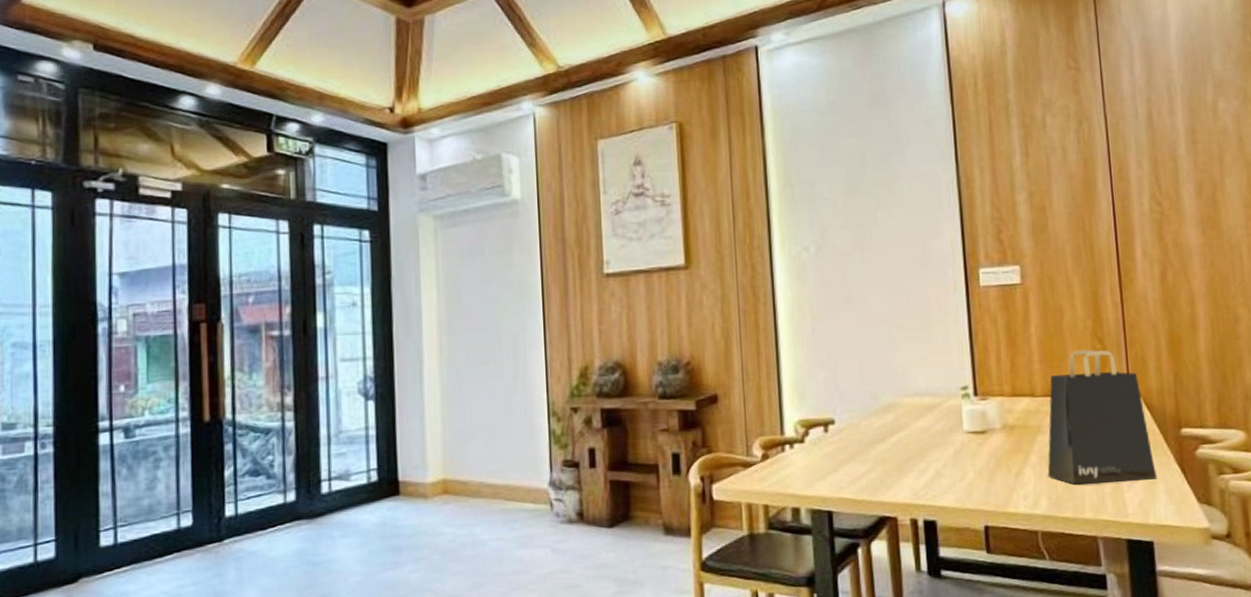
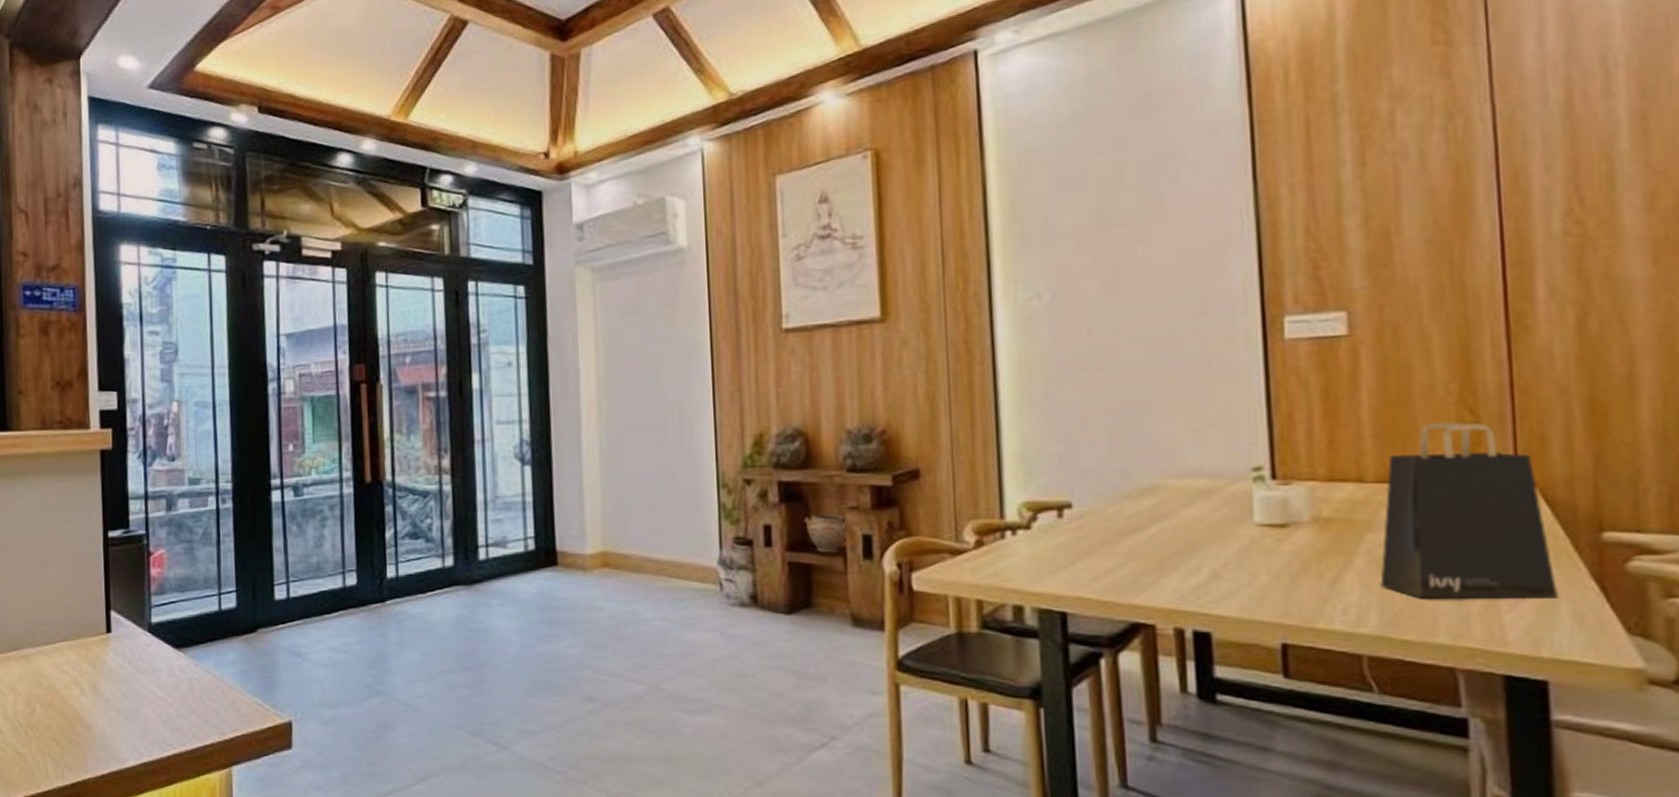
ceramic pot: none [622,435,662,471] -> present [803,513,850,553]

